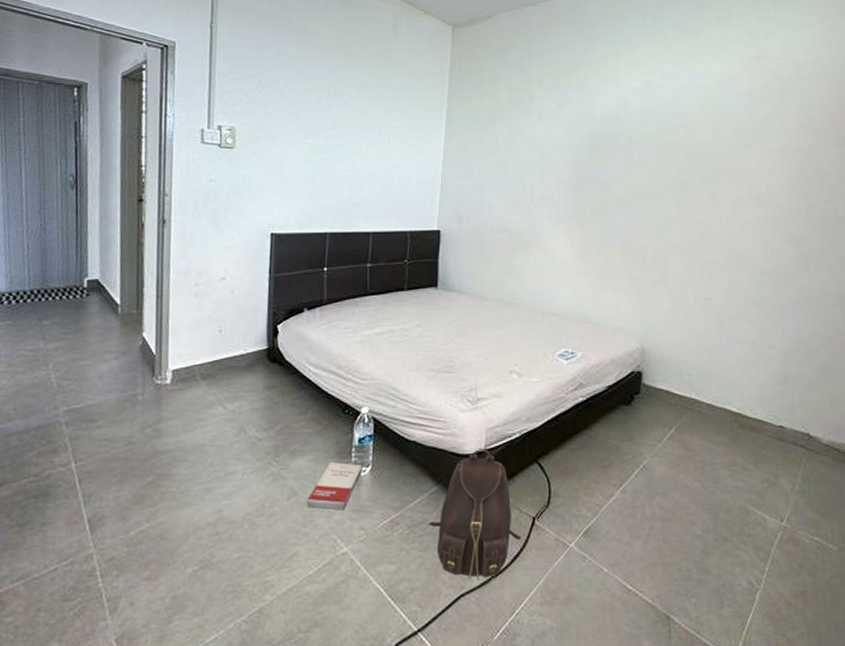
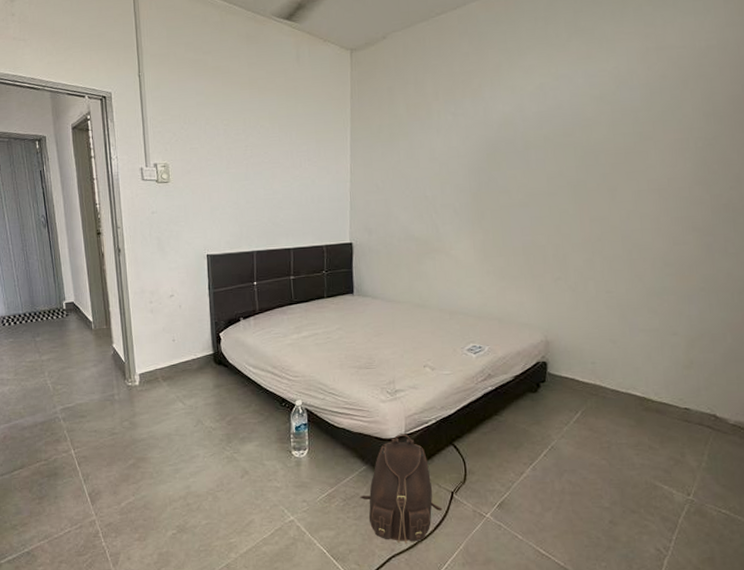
book: present [305,462,363,510] -> none [256,447,301,486]

